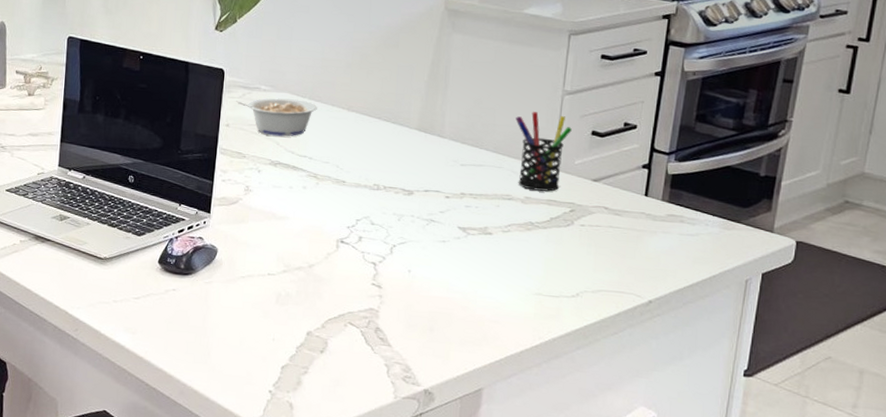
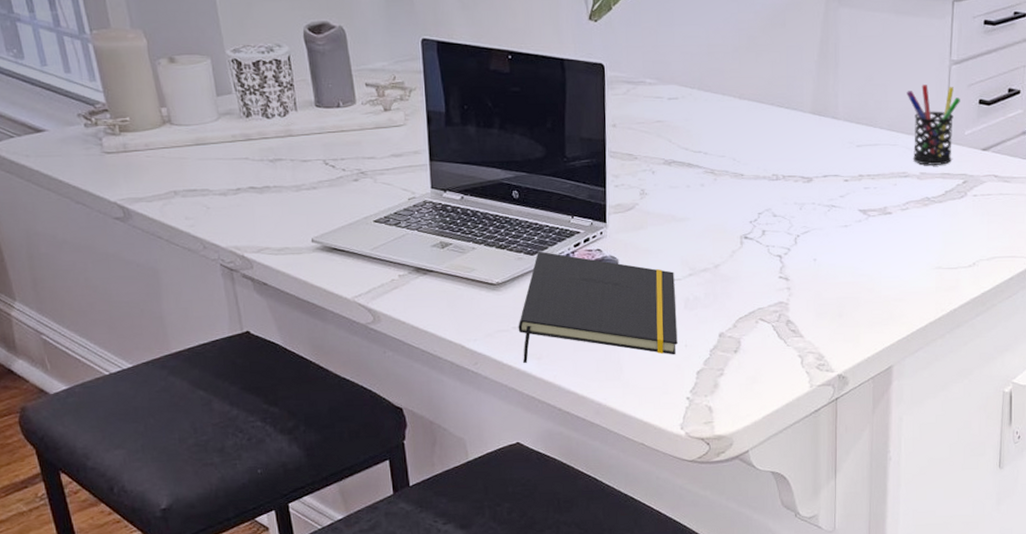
notepad: none [118,233,269,347] -> present [518,251,678,364]
legume: present [236,98,317,137] -> none [620,91,708,133]

